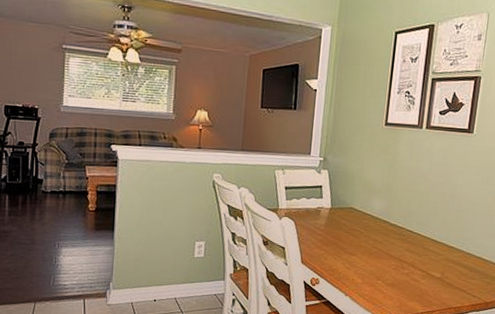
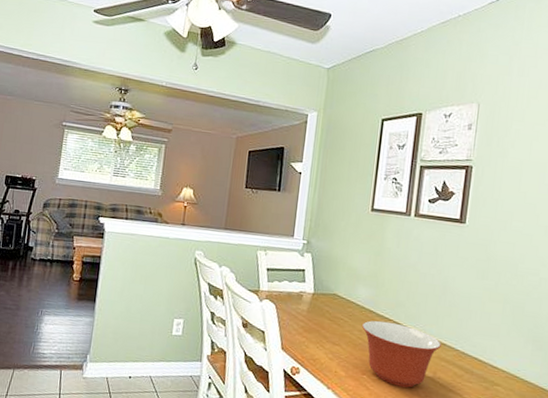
mixing bowl: none [377,229,449,289] -> present [362,320,441,388]

